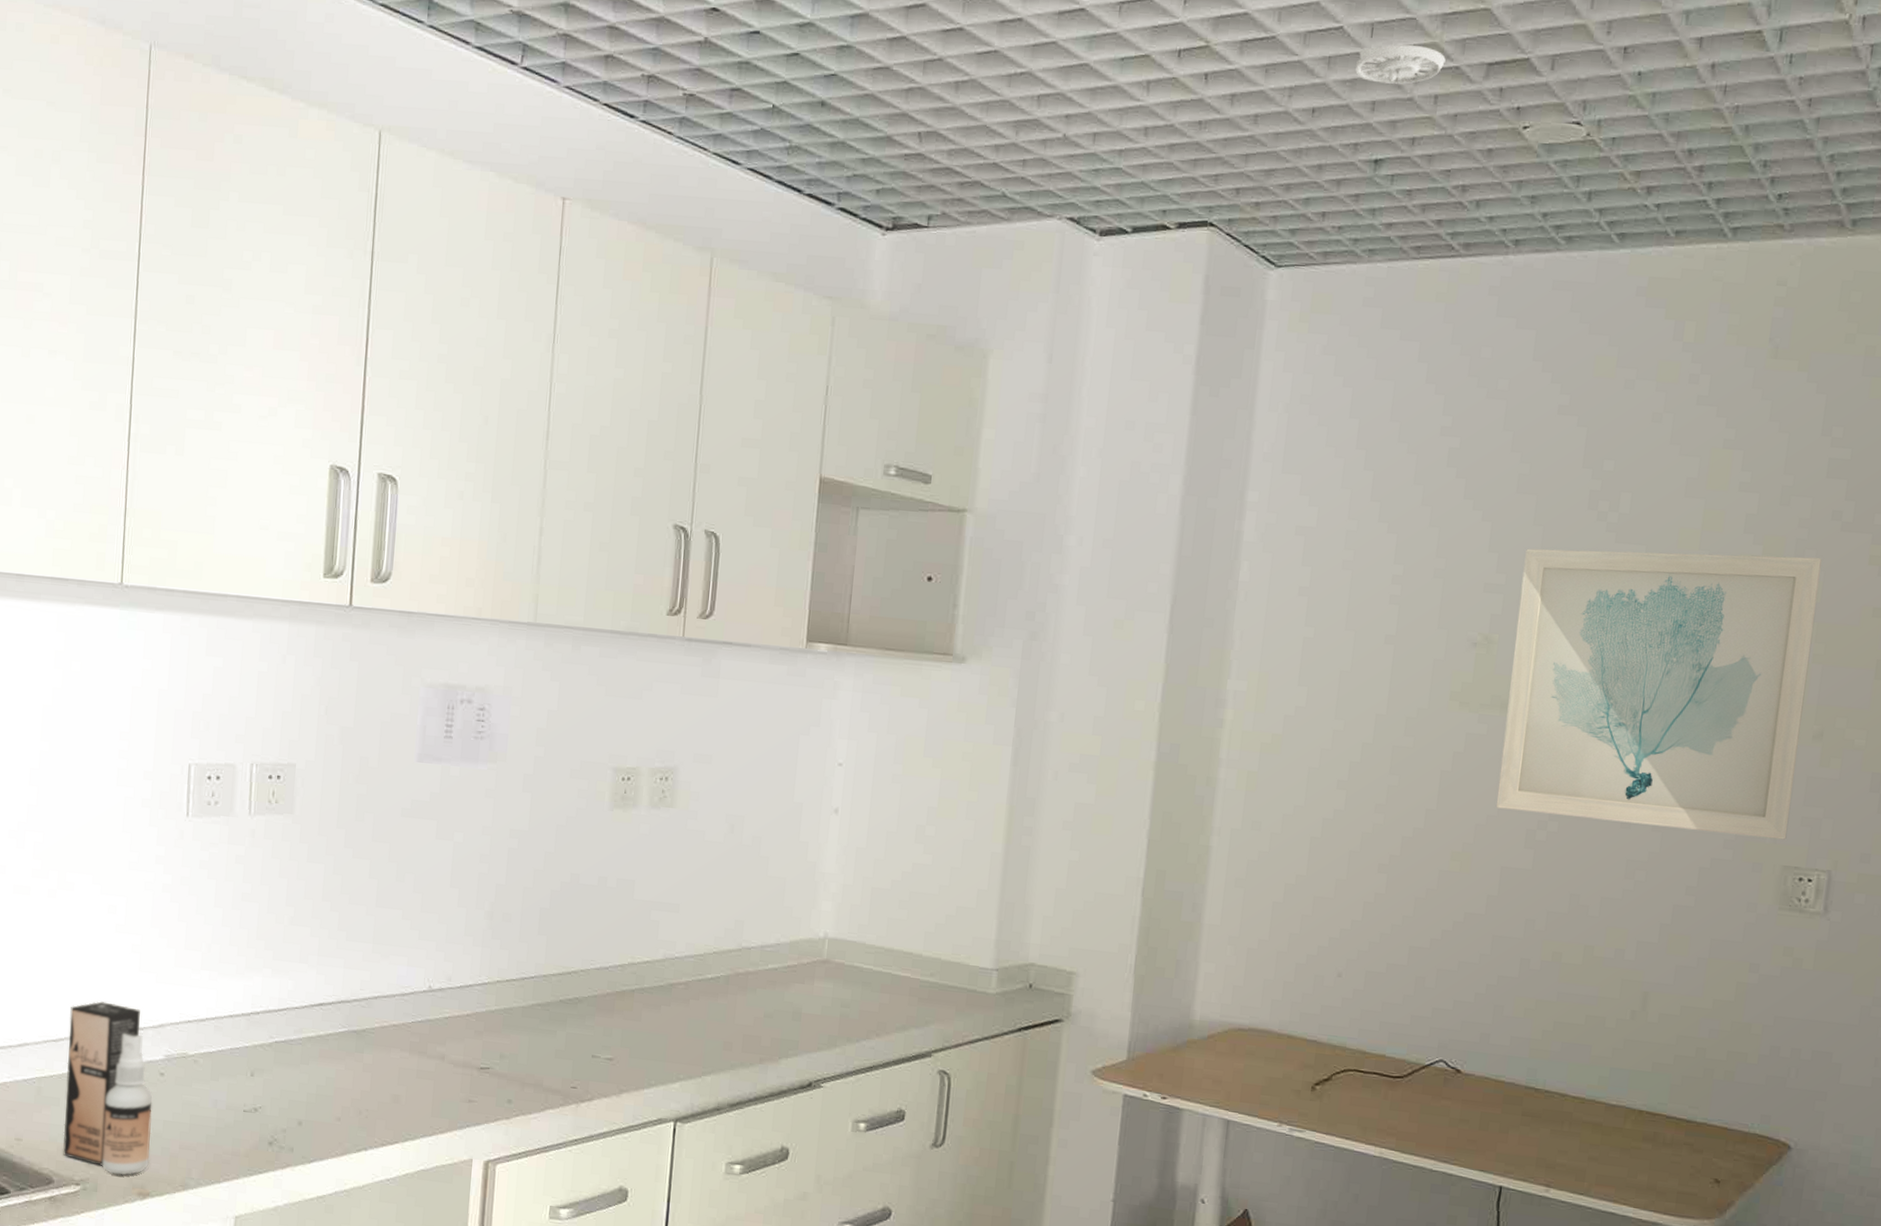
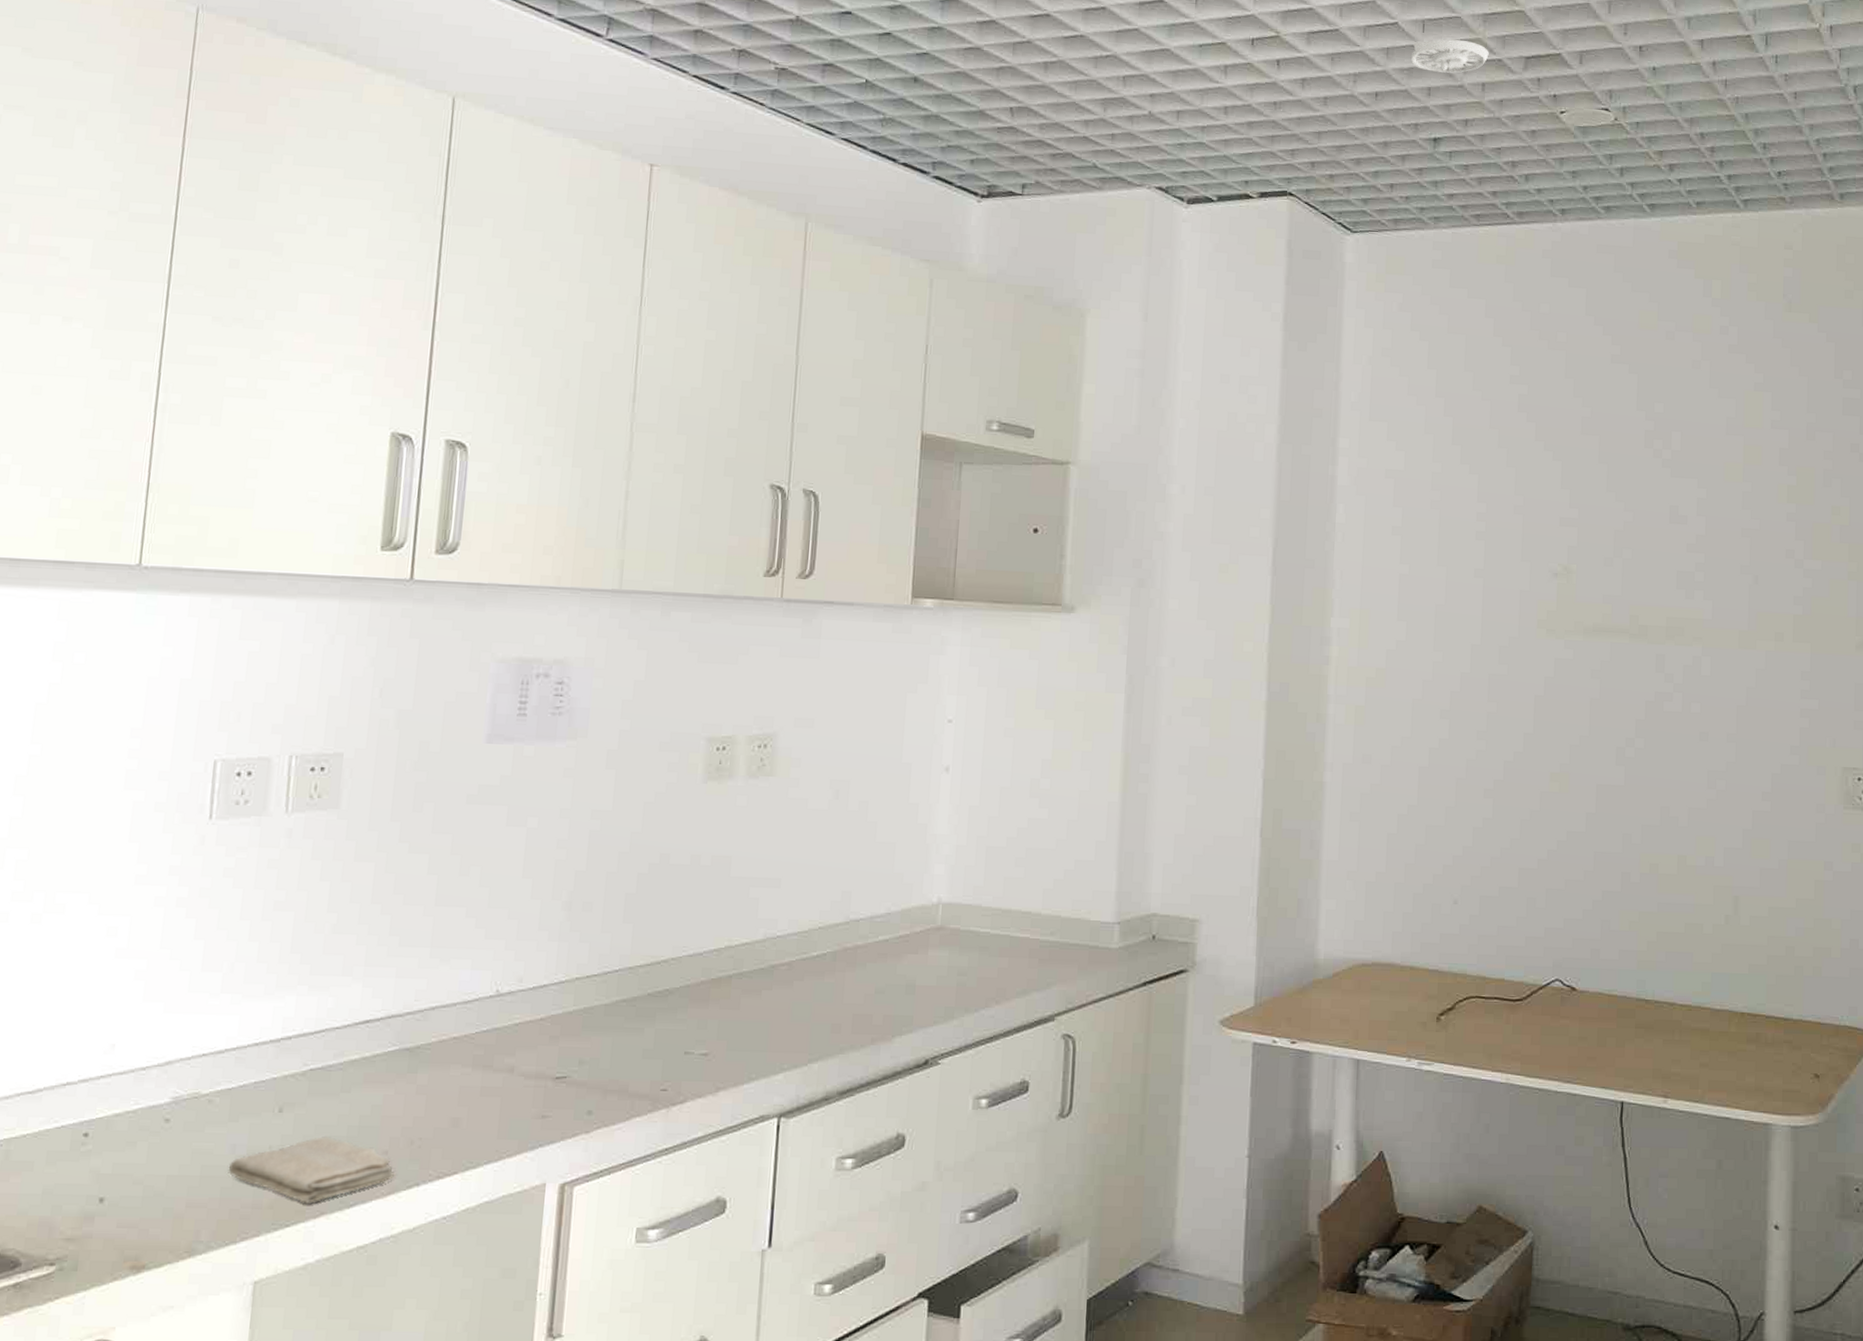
spray bottle: present [63,1001,153,1175] -> none [34,1041,154,1247]
washcloth: none [211,1100,347,1157] -> present [228,1137,395,1205]
wall art: present [1495,548,1822,840] -> none [1587,484,1847,743]

